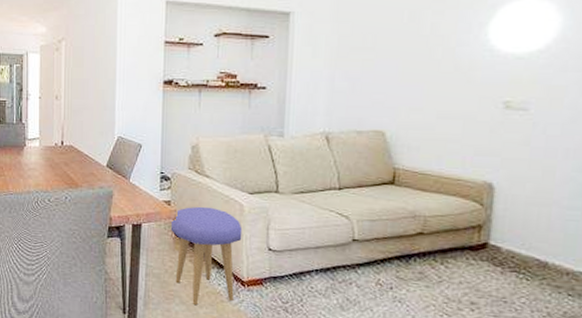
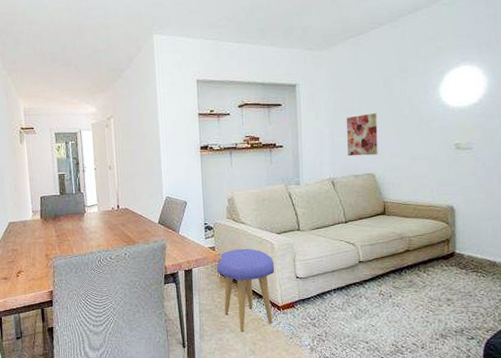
wall art: none [351,54,396,108] -> present [347,113,378,156]

